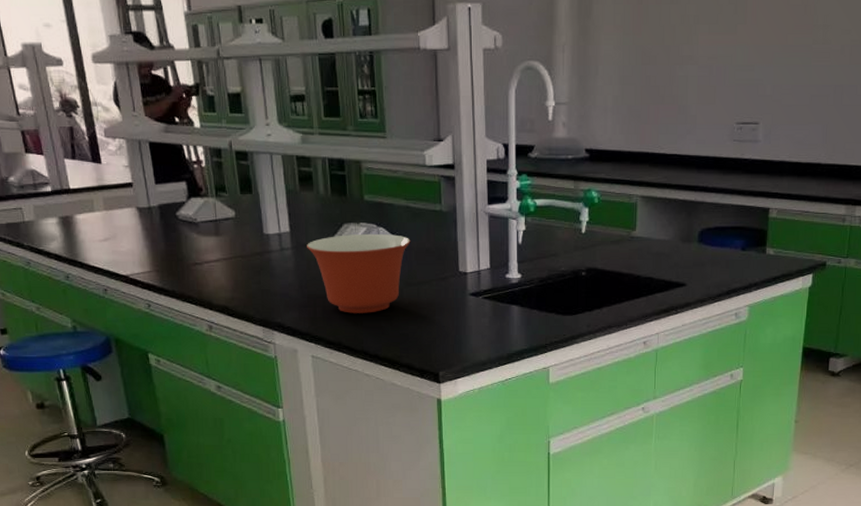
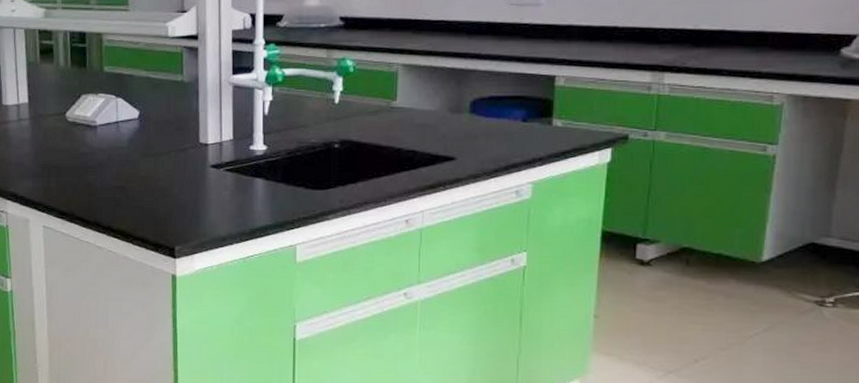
mixing bowl: present [307,233,411,313] -> none [44,104,150,184]

